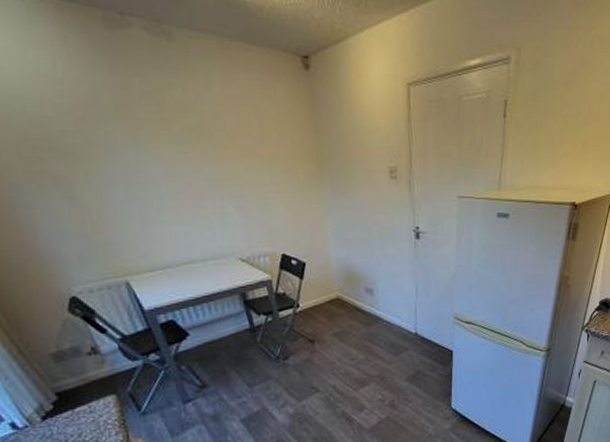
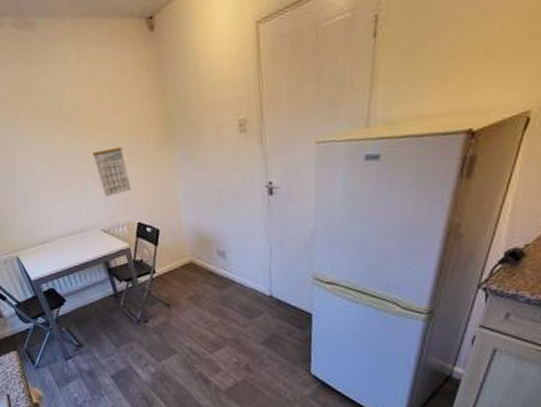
calendar: none [234,175,277,224] -> present [93,147,132,197]

